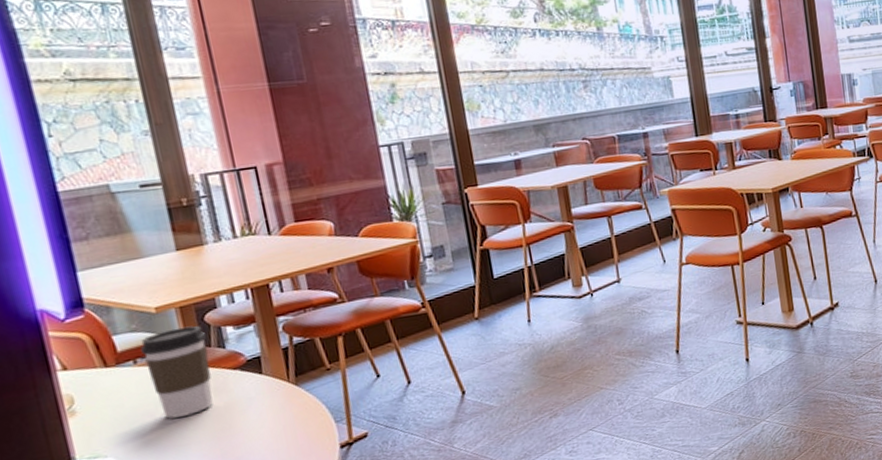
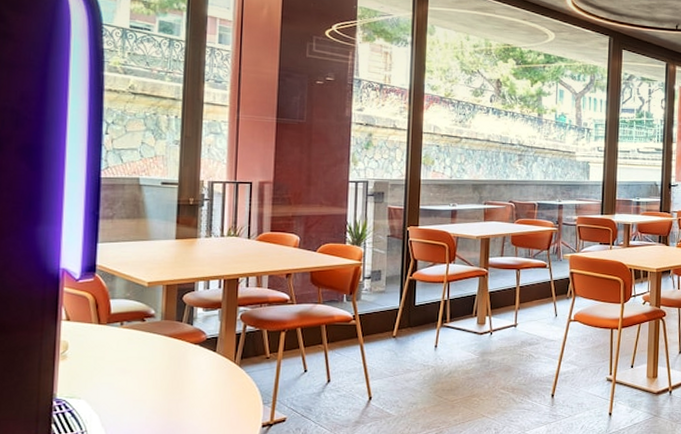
coffee cup: present [140,325,213,419] -> none [129,302,180,376]

